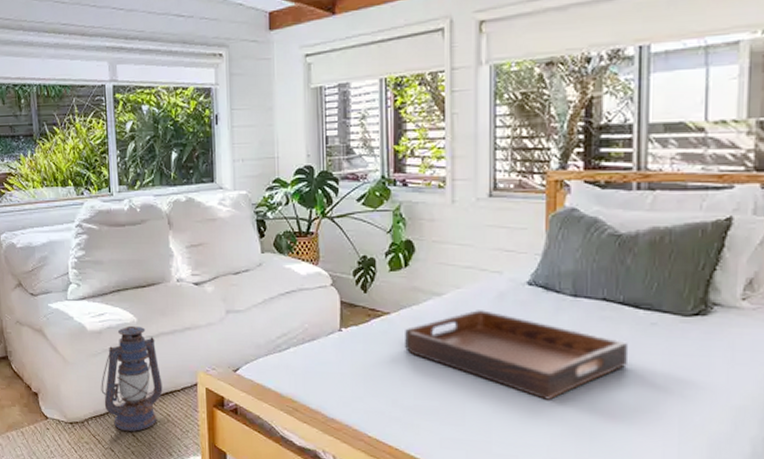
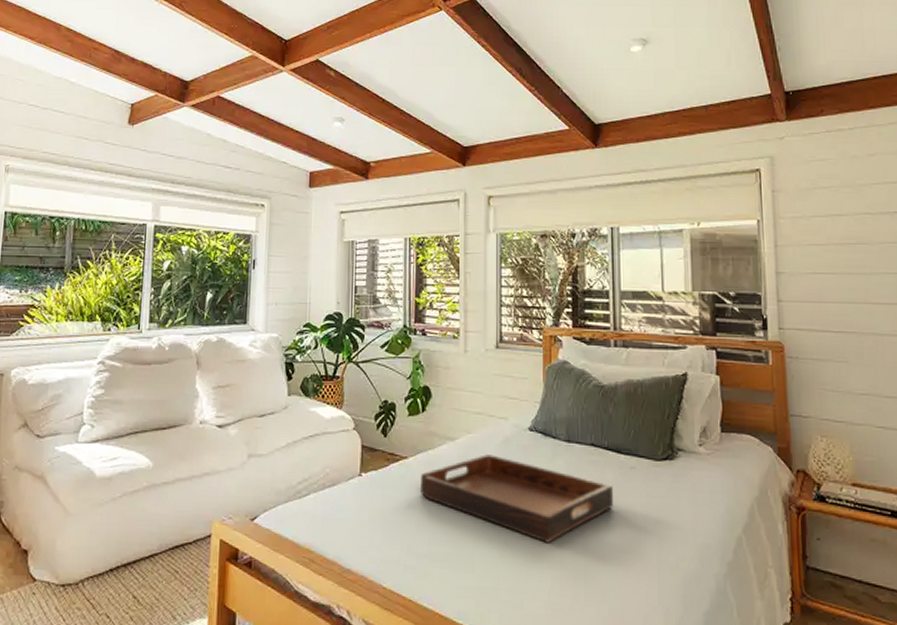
lantern: present [101,325,163,431] -> none [103,471,174,592]

